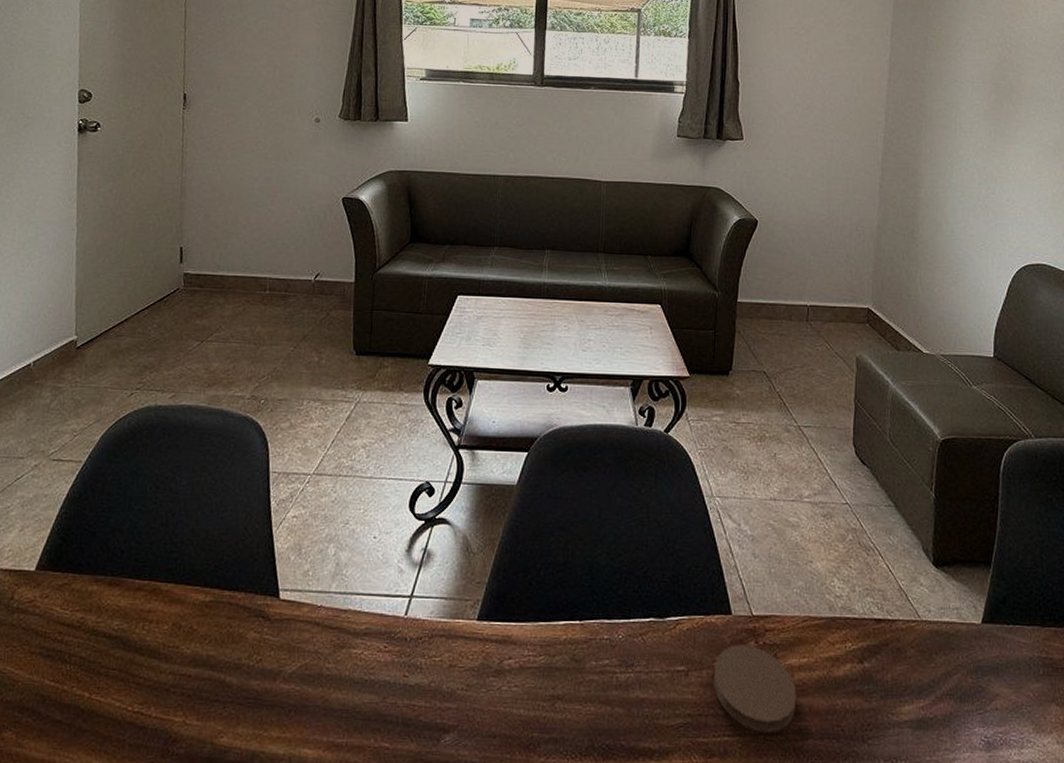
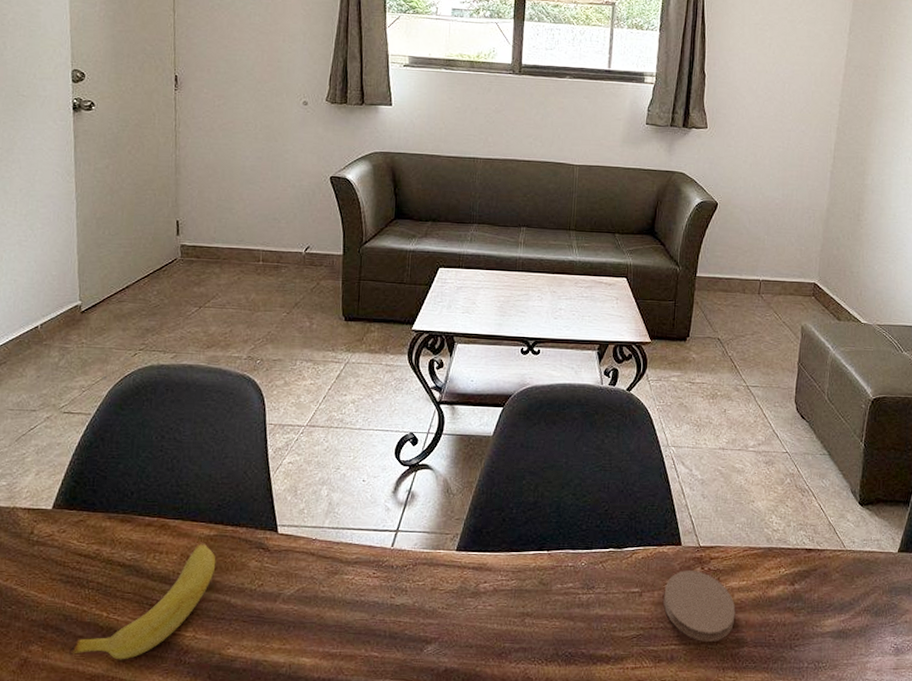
banana: none [44,610,211,750] -> present [68,543,216,660]

